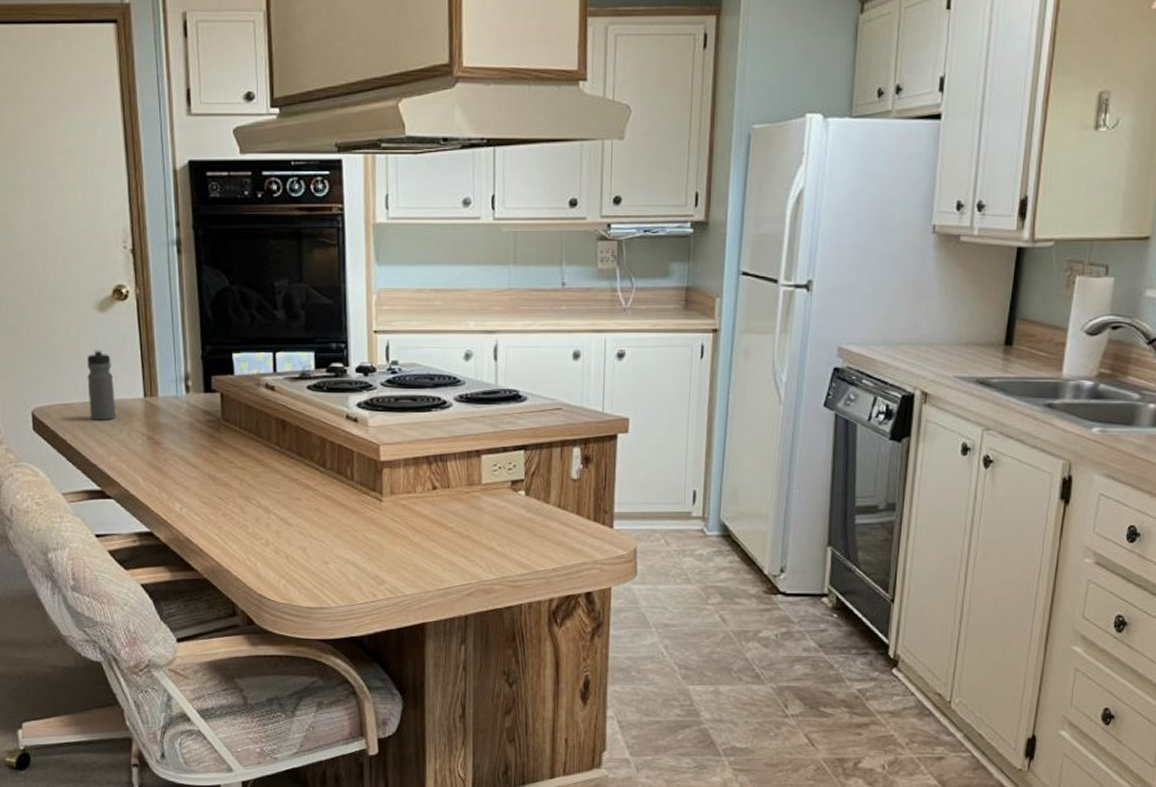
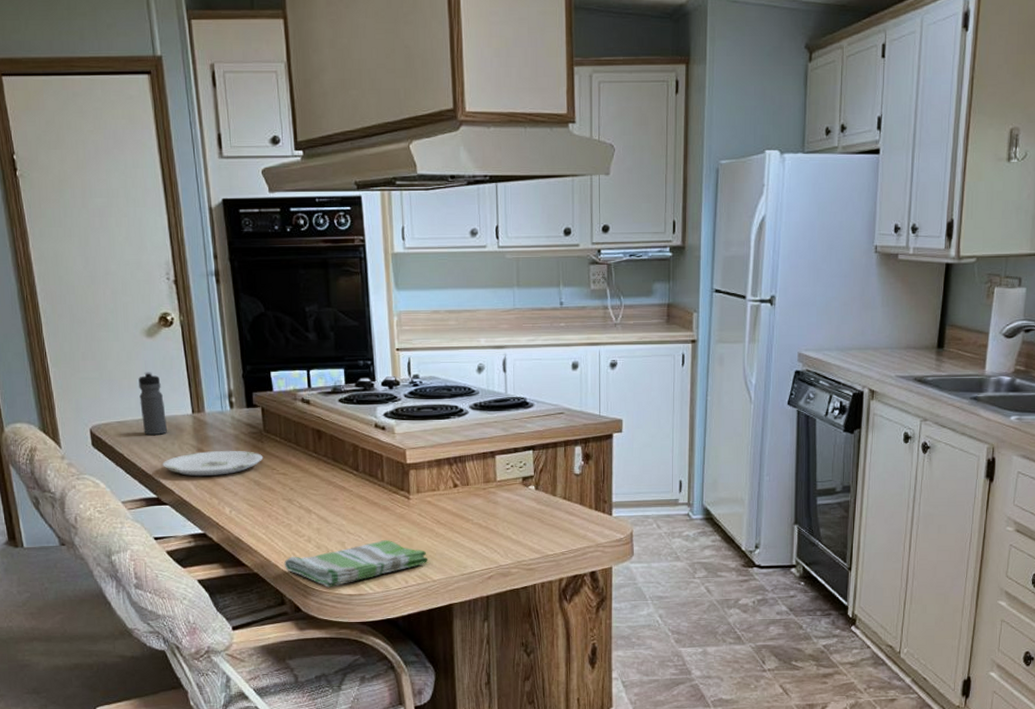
plate: none [108,439,220,468] -> present [162,450,264,477]
dish towel: none [237,546,400,599] -> present [284,539,428,588]

